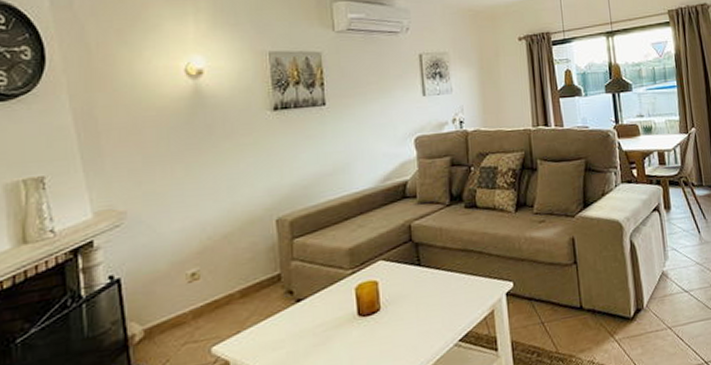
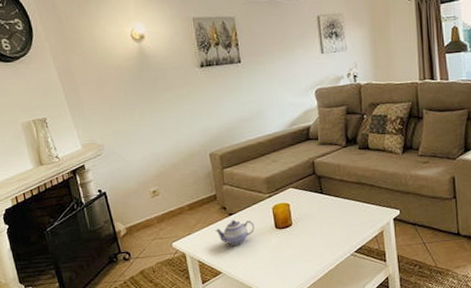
teapot: none [276,307,330,345] -> present [216,219,255,246]

